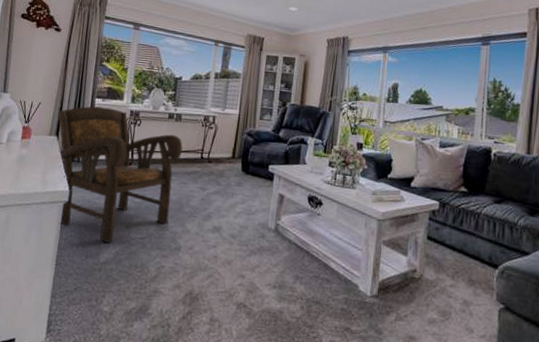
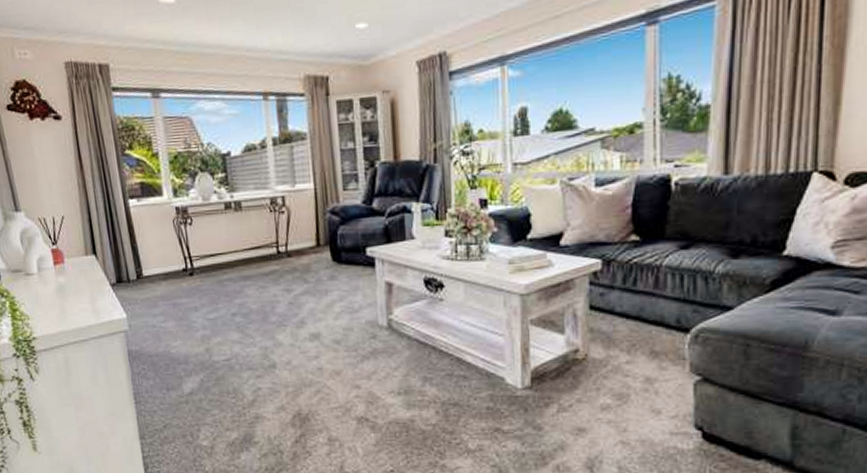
armchair: present [58,106,183,243] -> none [88,208,254,371]

